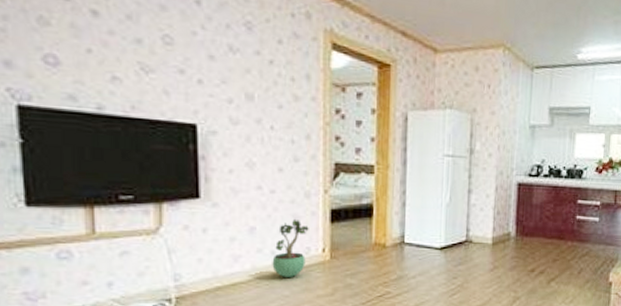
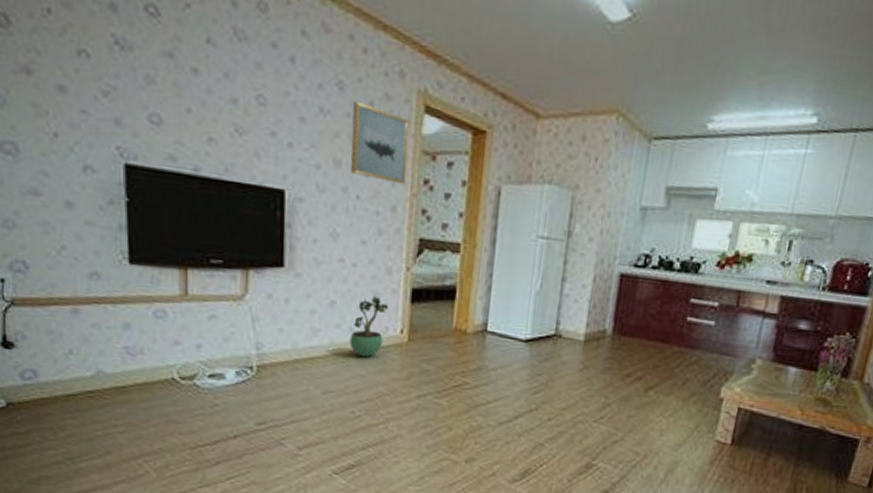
wall art: none [262,39,319,114] -> present [350,100,409,185]

